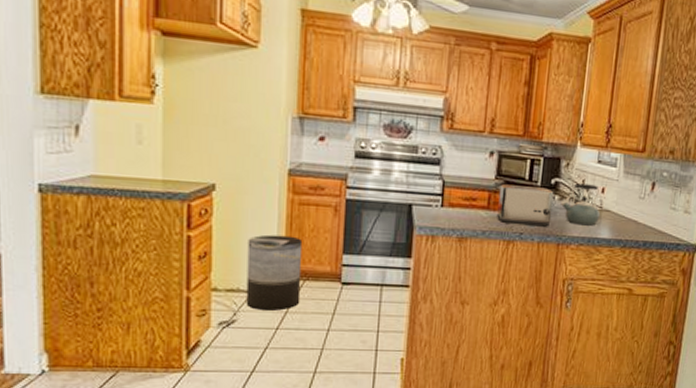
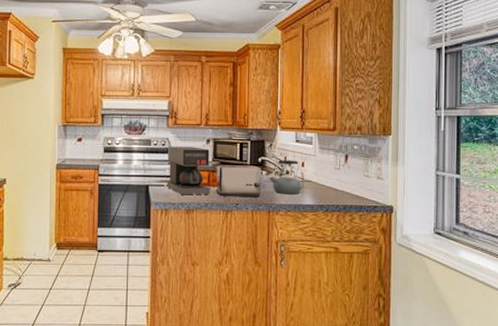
trash can: present [246,234,303,311] -> none [28,215,68,274]
coffee maker: none [435,156,493,221] -> present [166,146,210,196]

